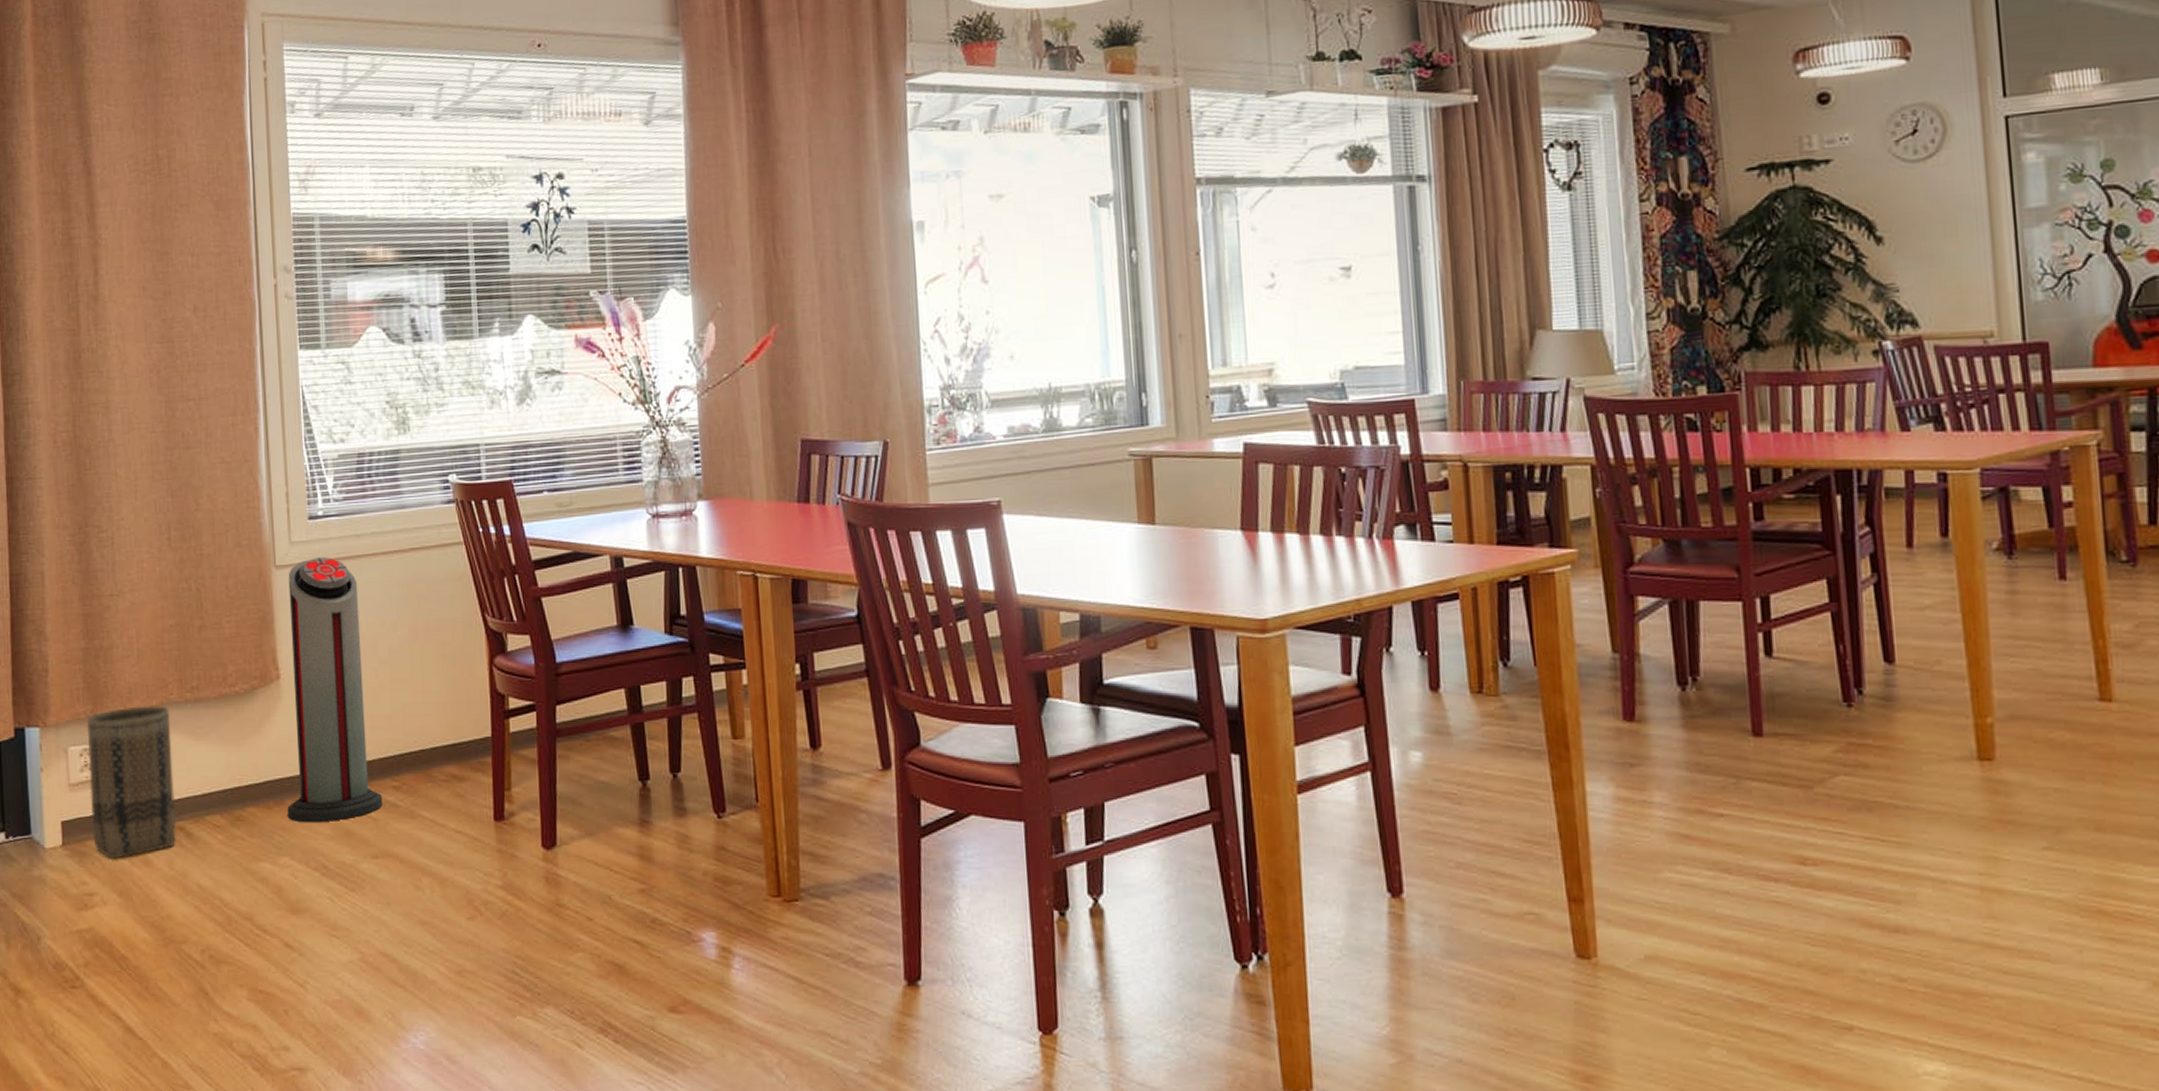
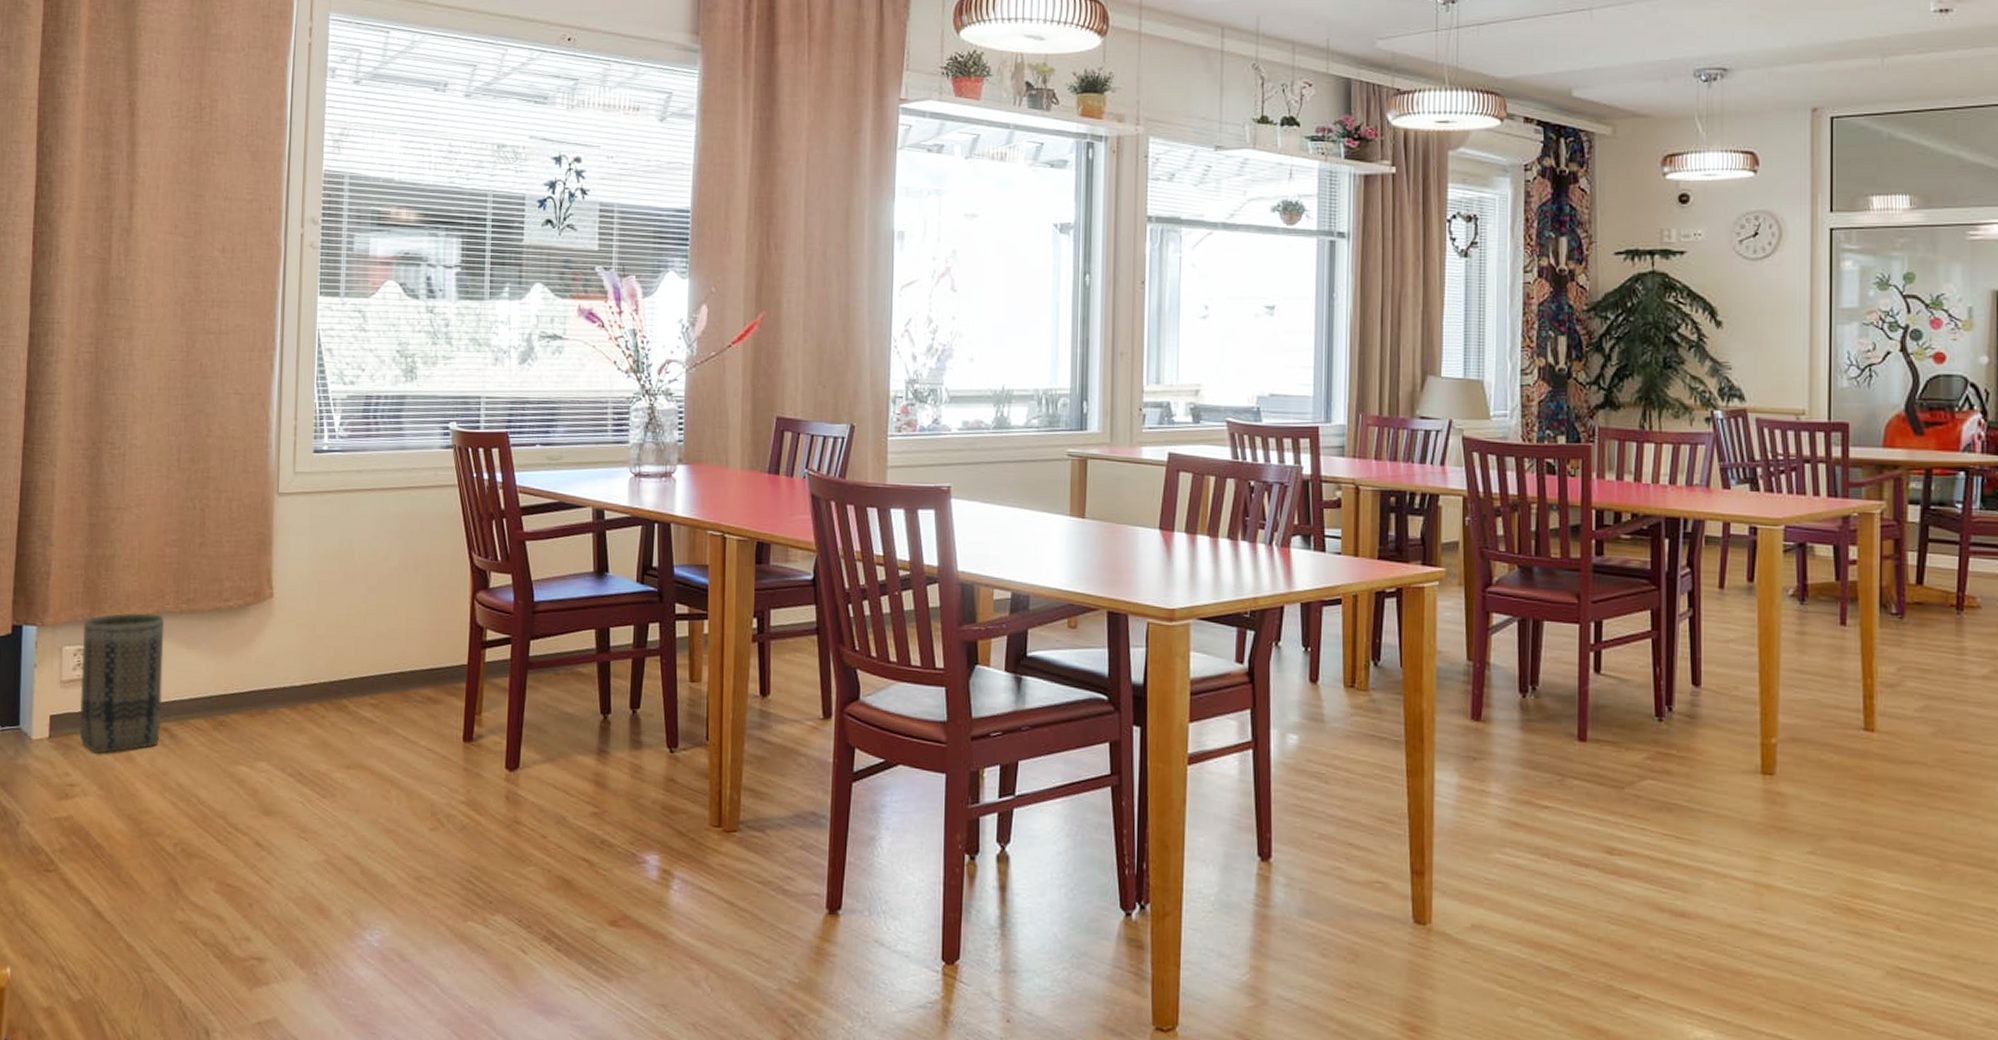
air purifier: present [287,557,383,823] -> none [268,488,360,733]

